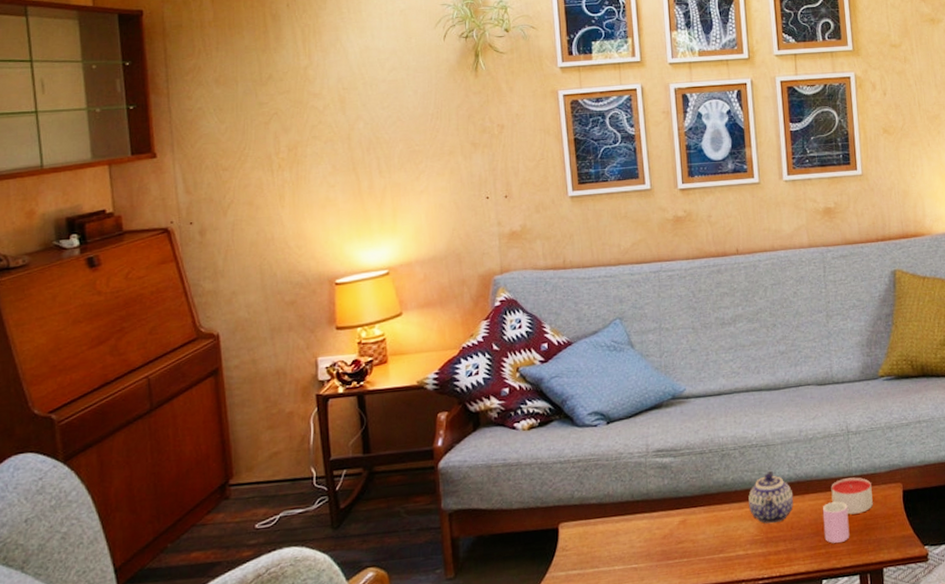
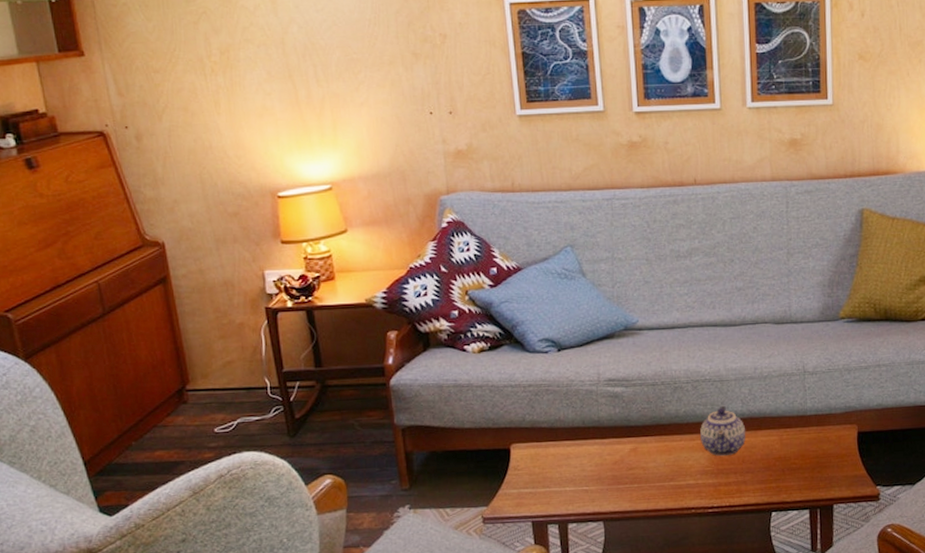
cup: present [822,501,850,544] -> none [774,439,802,478]
candle: present [831,477,873,515] -> none [784,416,827,452]

